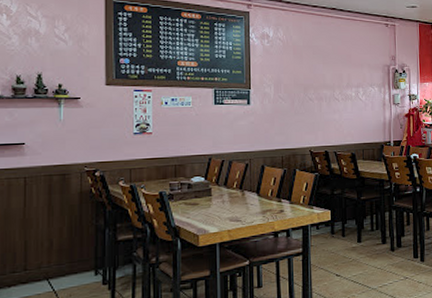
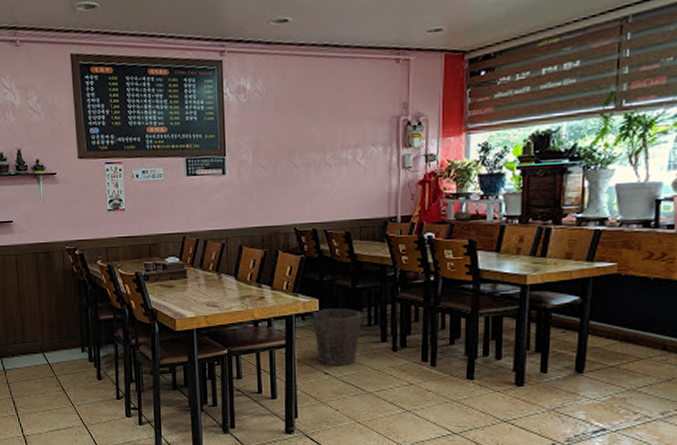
waste bin: none [325,217,366,268] -> present [312,309,362,365]

